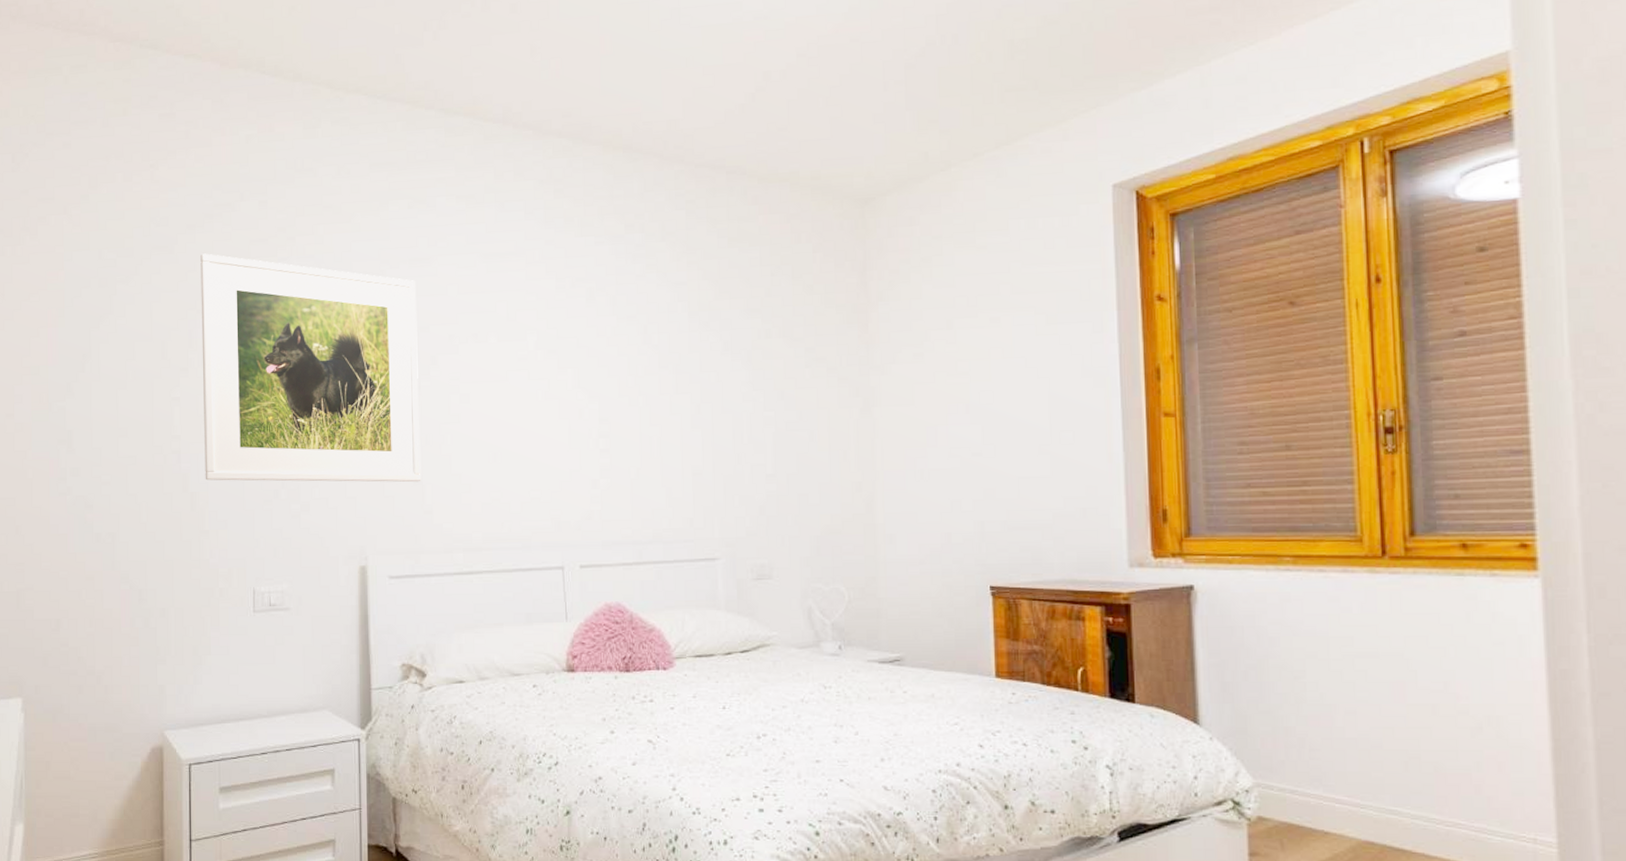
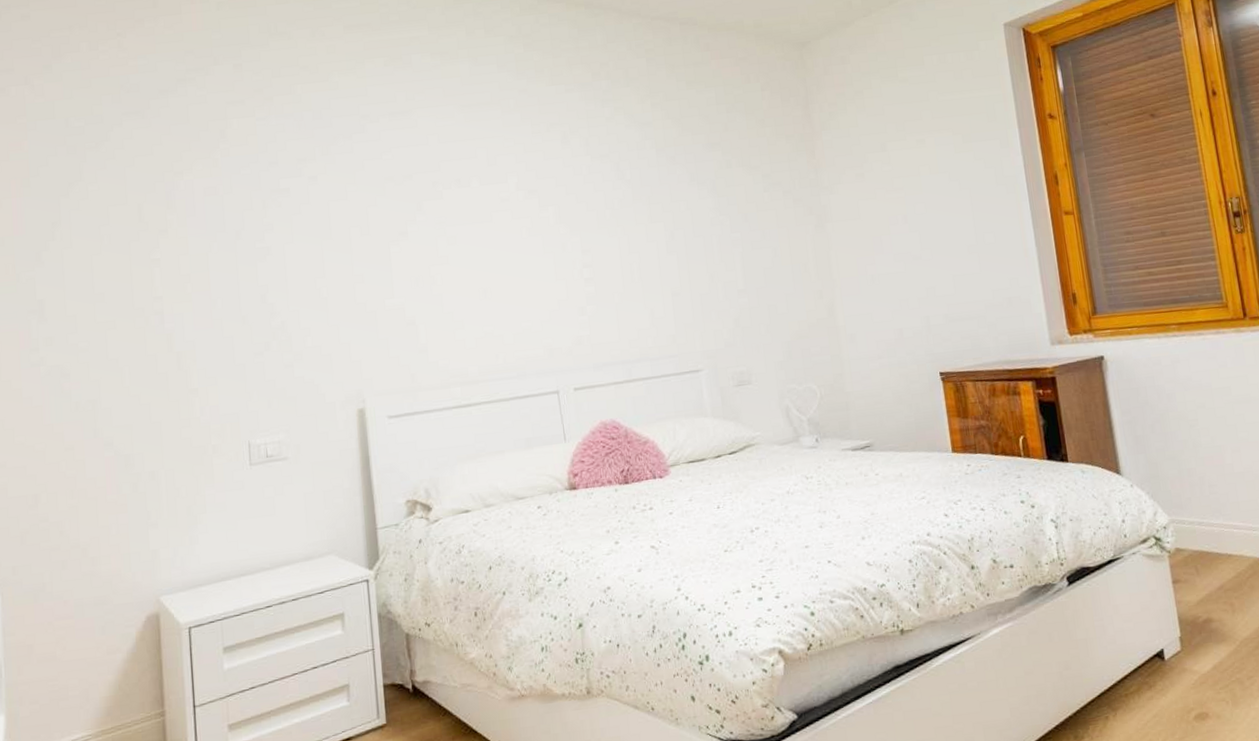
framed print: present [200,253,421,483] -> none [175,116,415,339]

